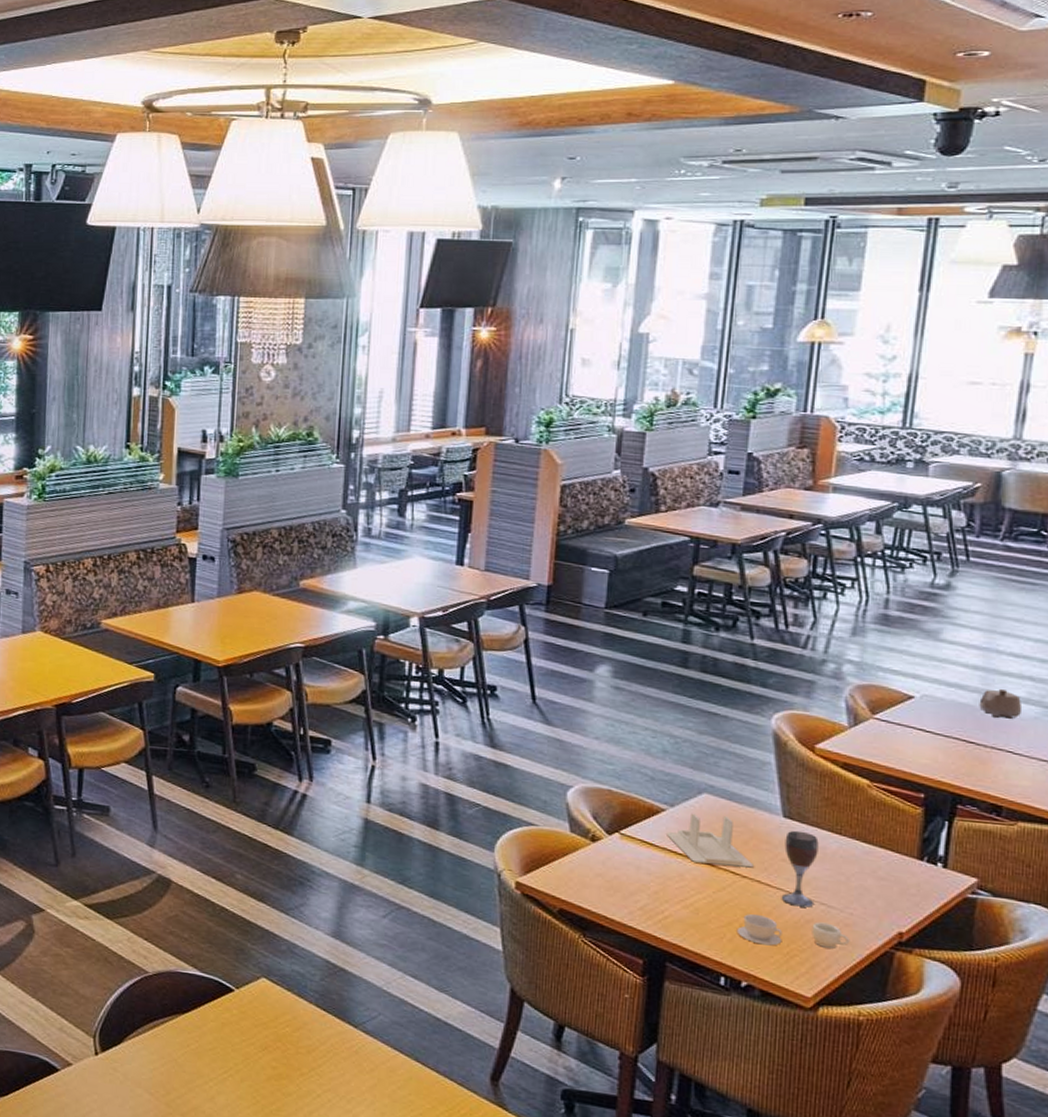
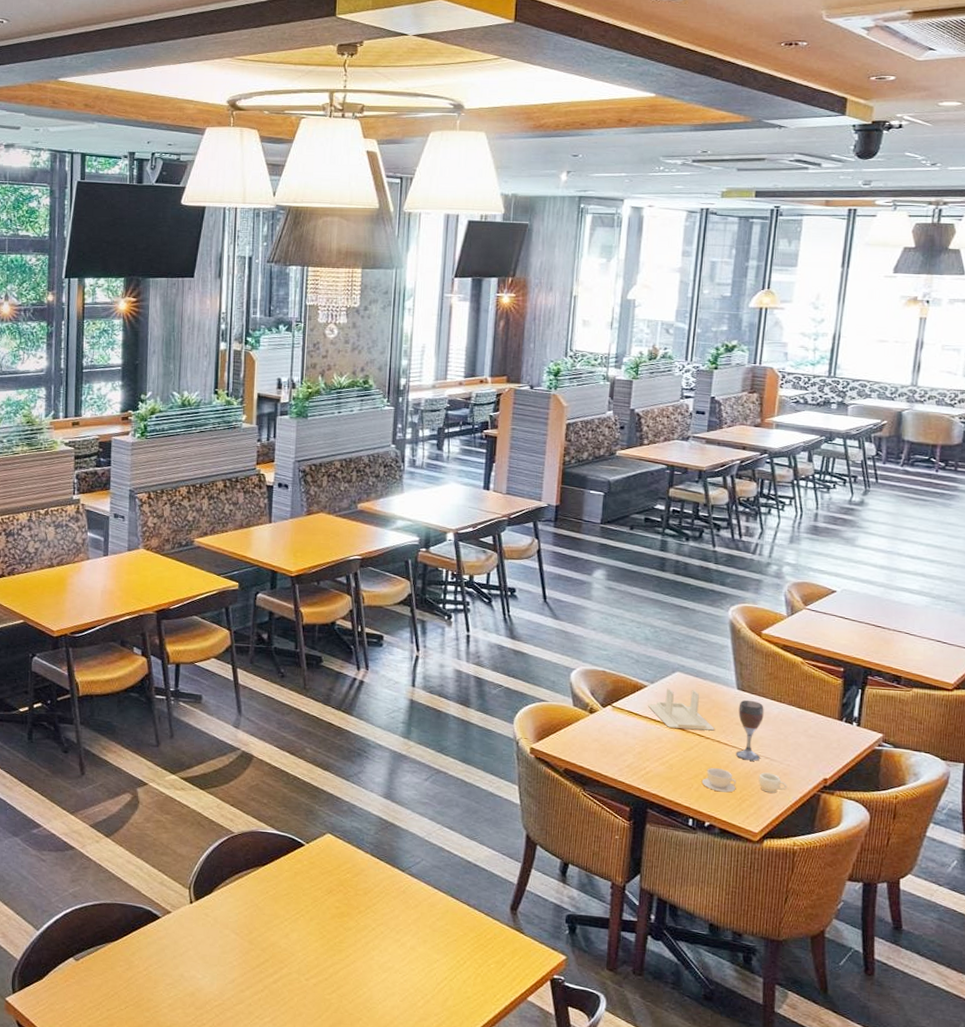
sugar bowl: present [979,689,1023,720] -> none [884,584,917,608]

